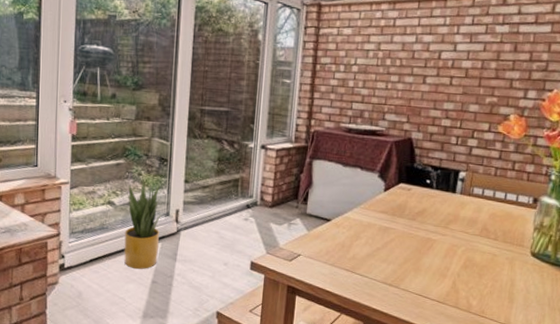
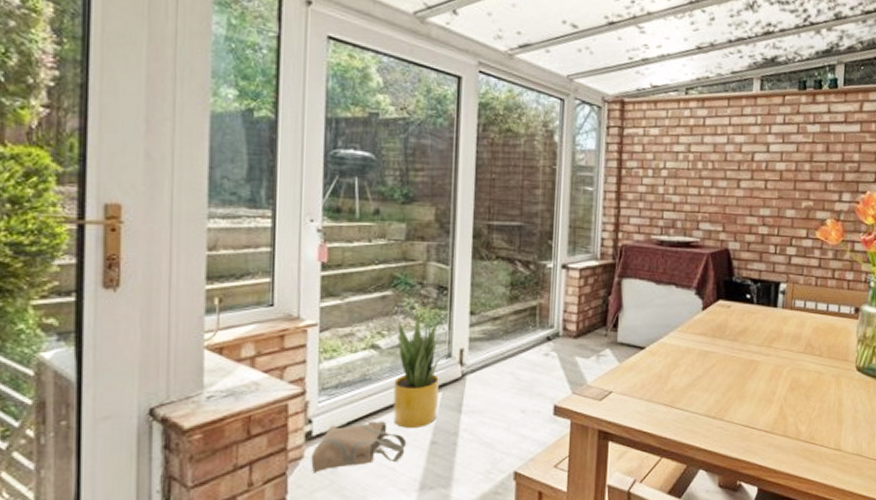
tote bag: none [63,261,134,296] -> present [311,421,407,473]

